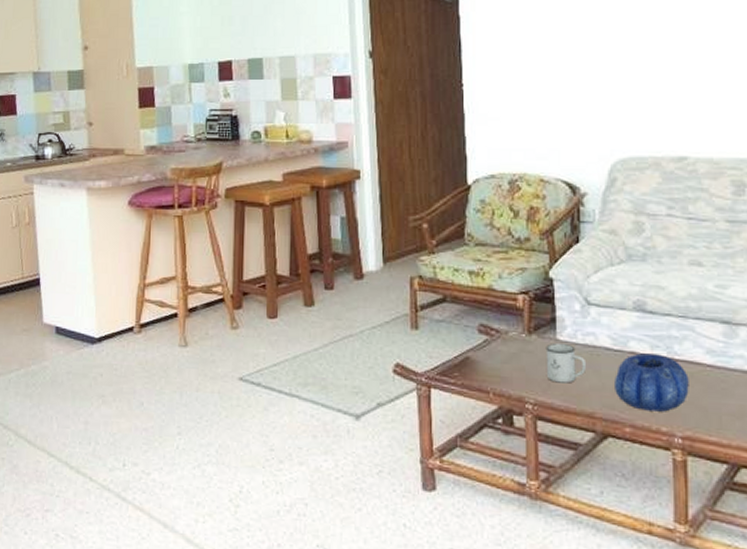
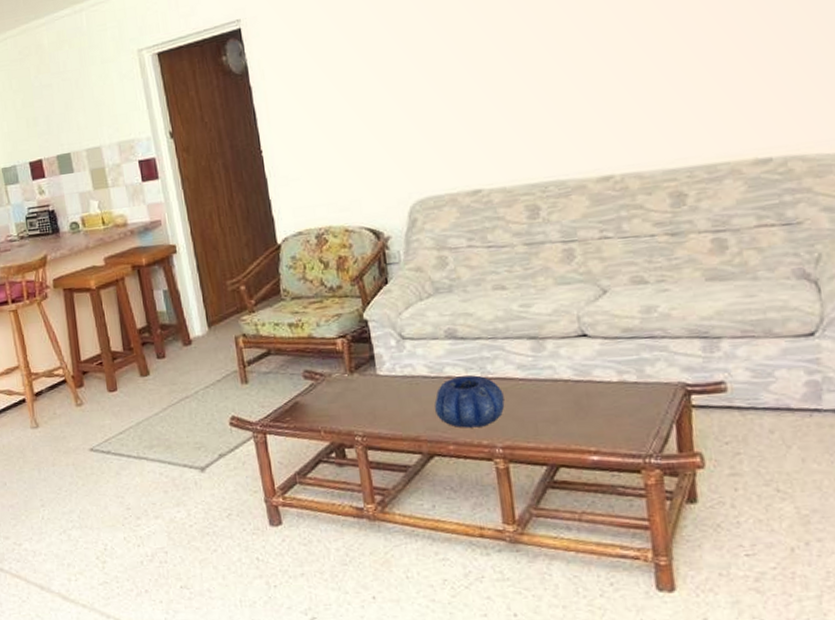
mug: present [545,342,587,383] -> none [367,377,408,414]

